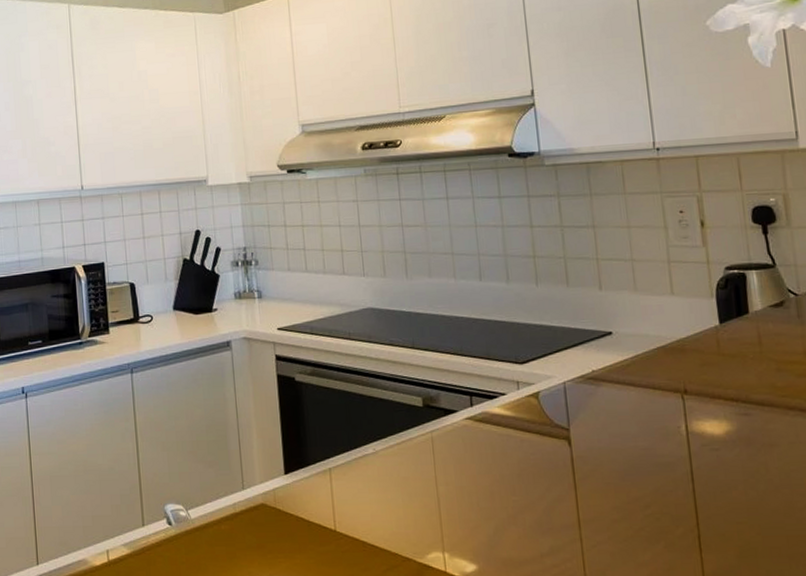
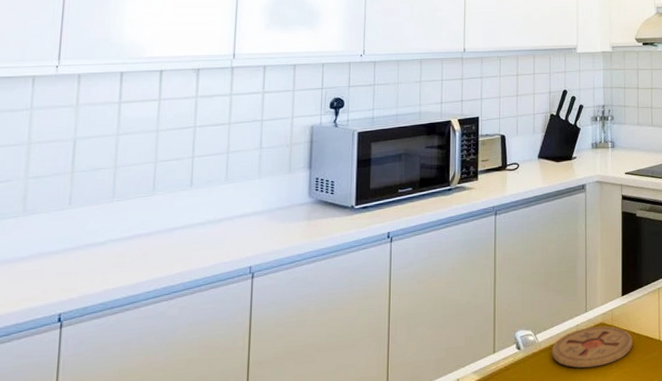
coaster: none [207,507,303,554] -> present [552,326,633,368]

